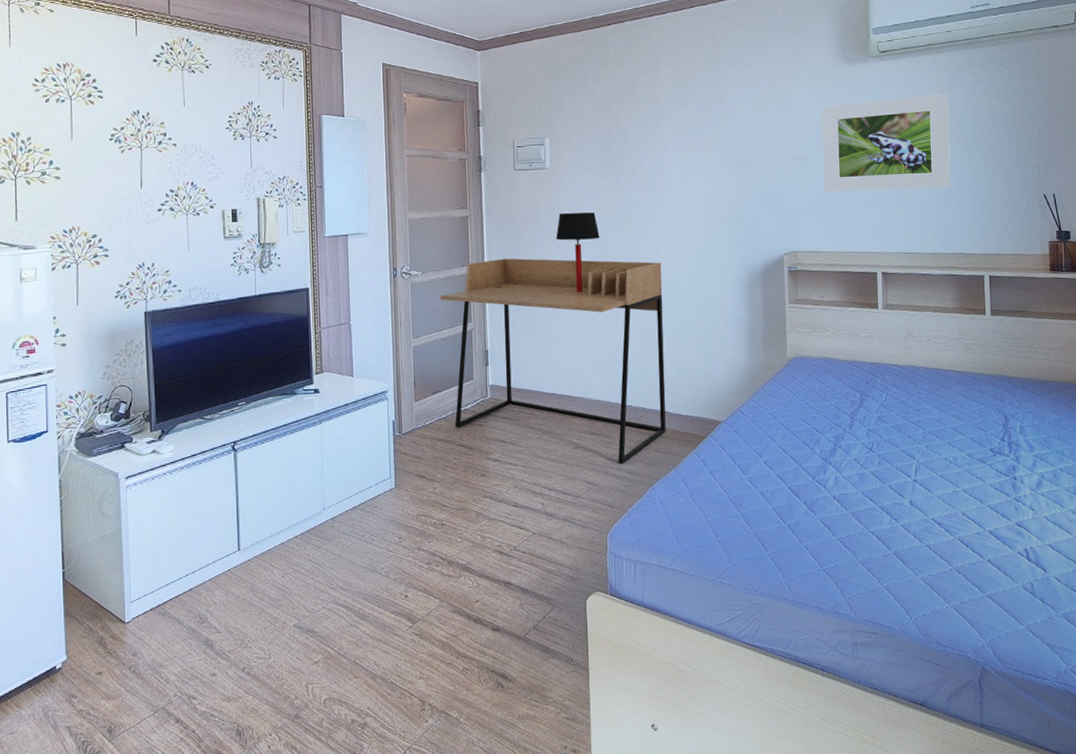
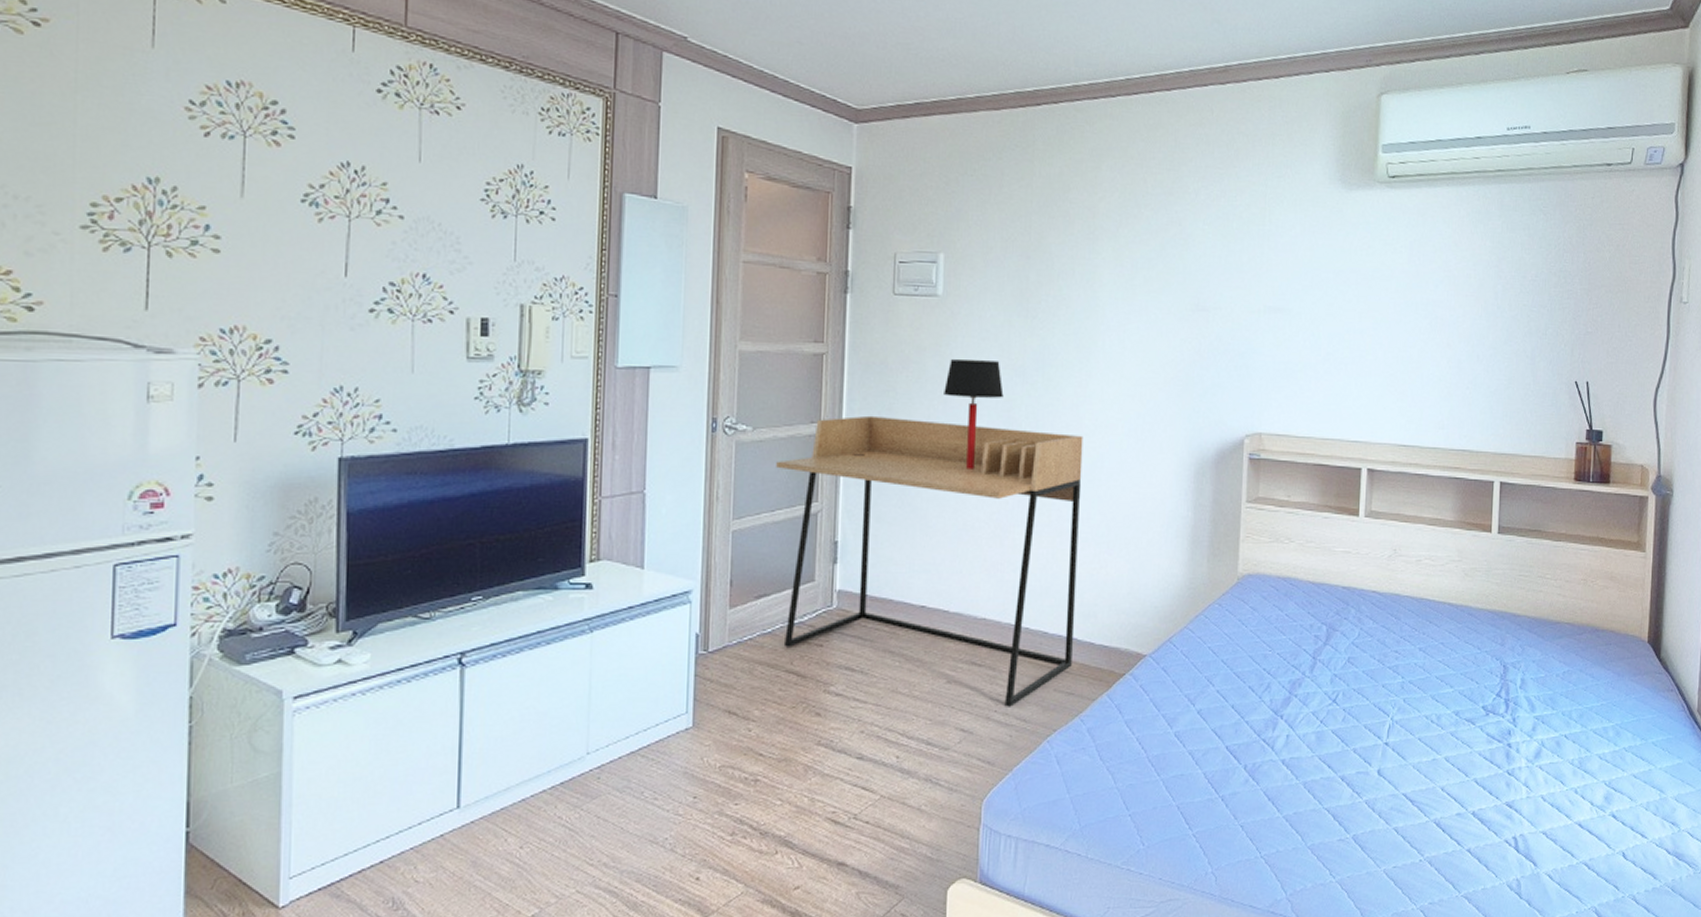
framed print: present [821,93,951,192] -> none [1303,238,1470,364]

